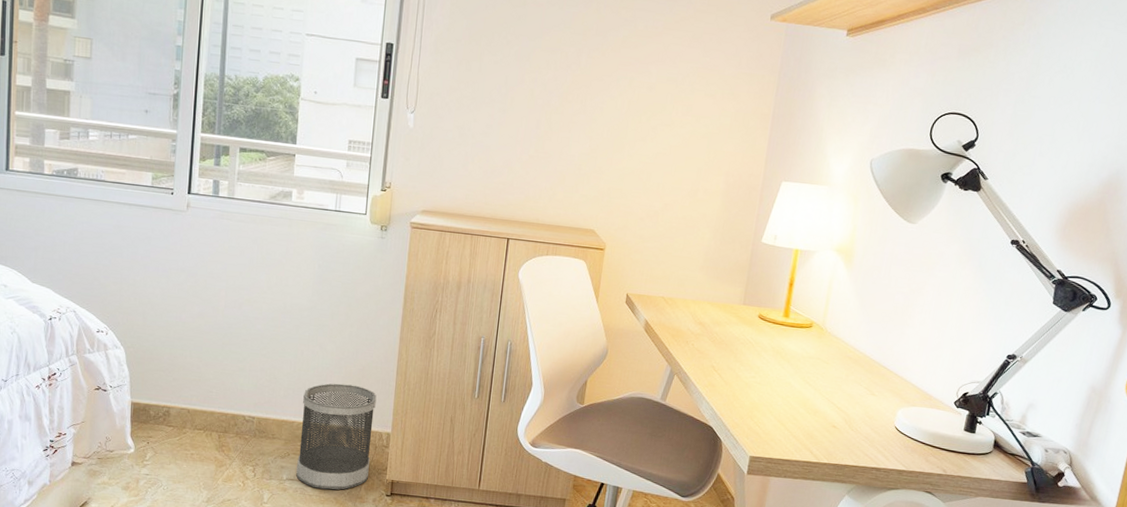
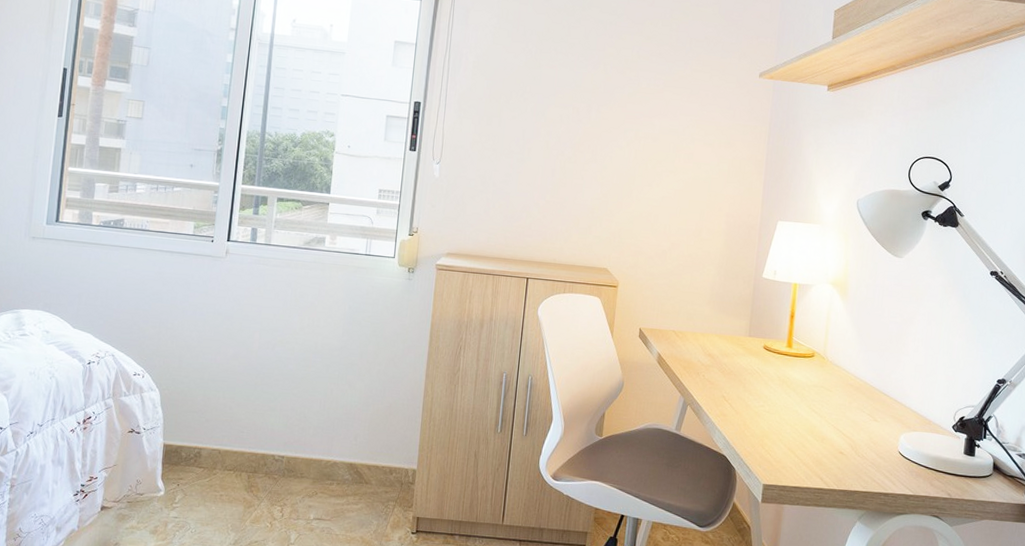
wastebasket: present [296,383,377,490] -> none [323,420,403,529]

